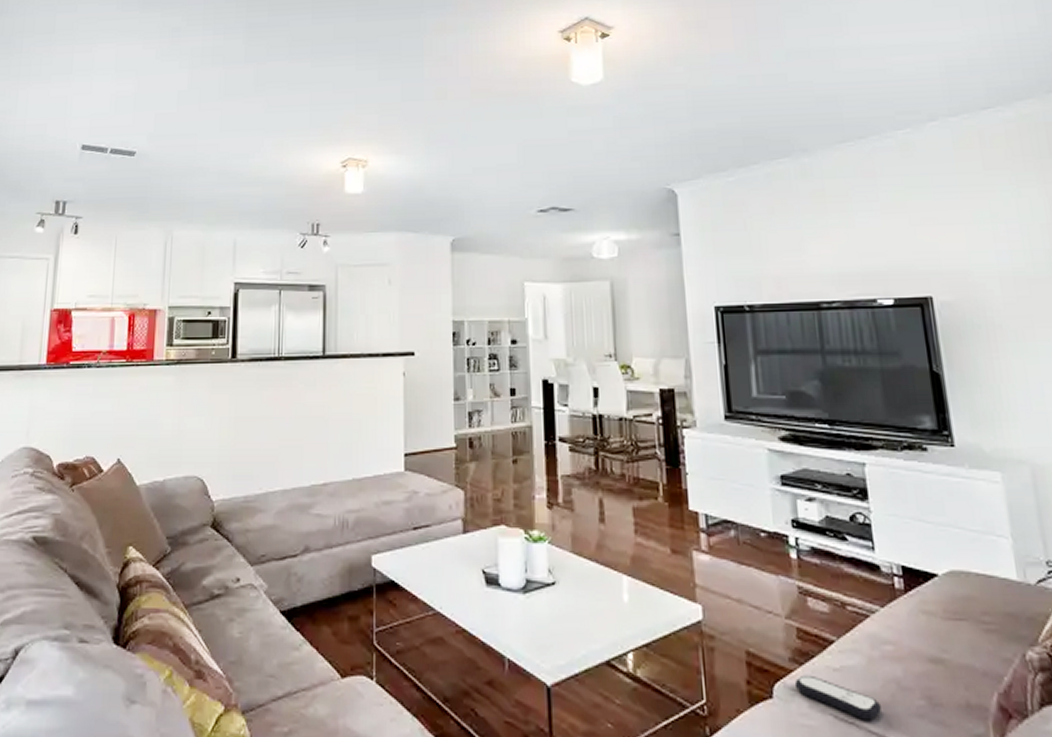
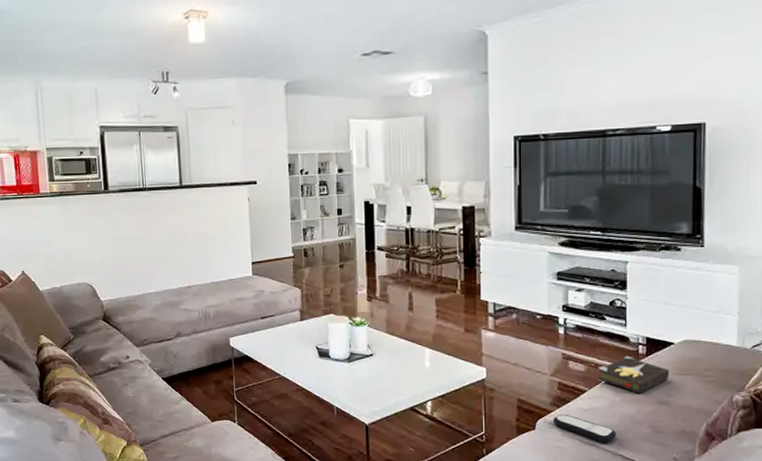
hardback book: none [846,591,939,648] -> present [597,356,670,395]

